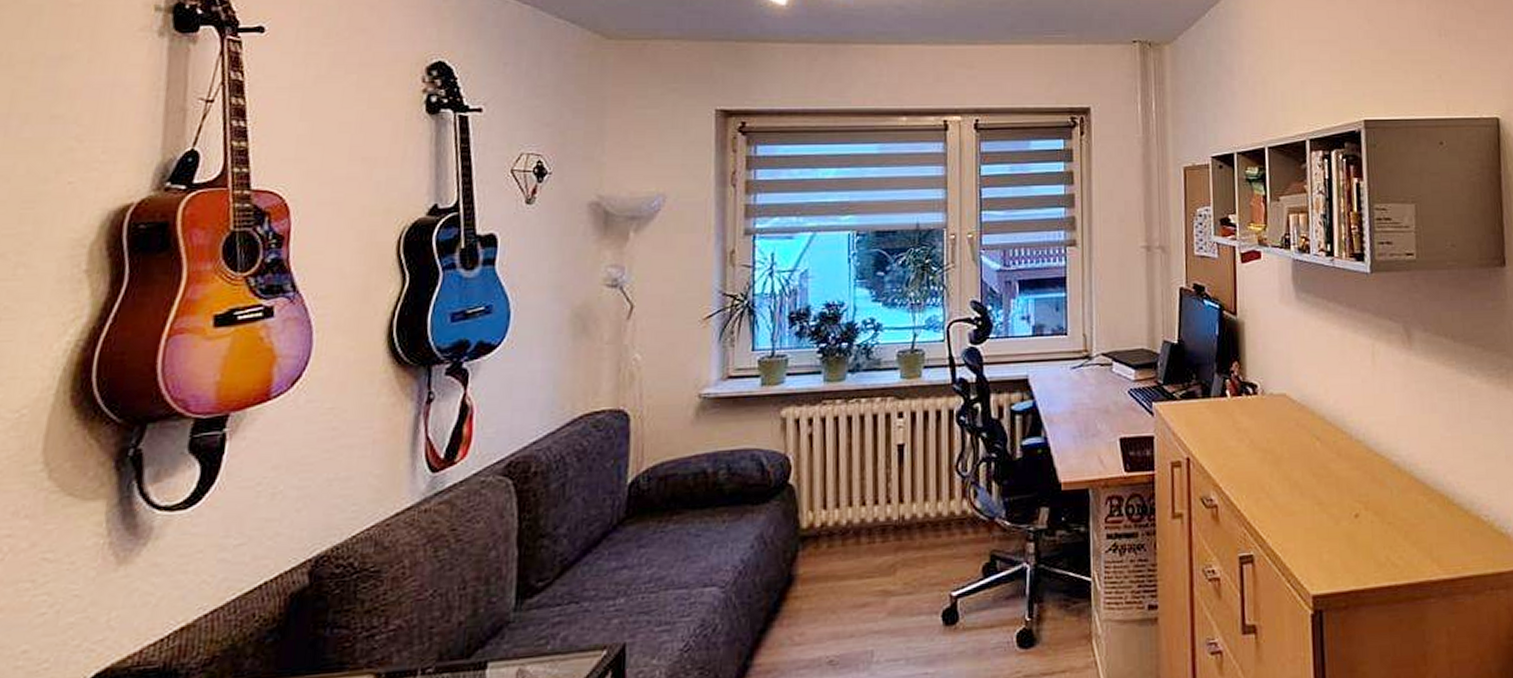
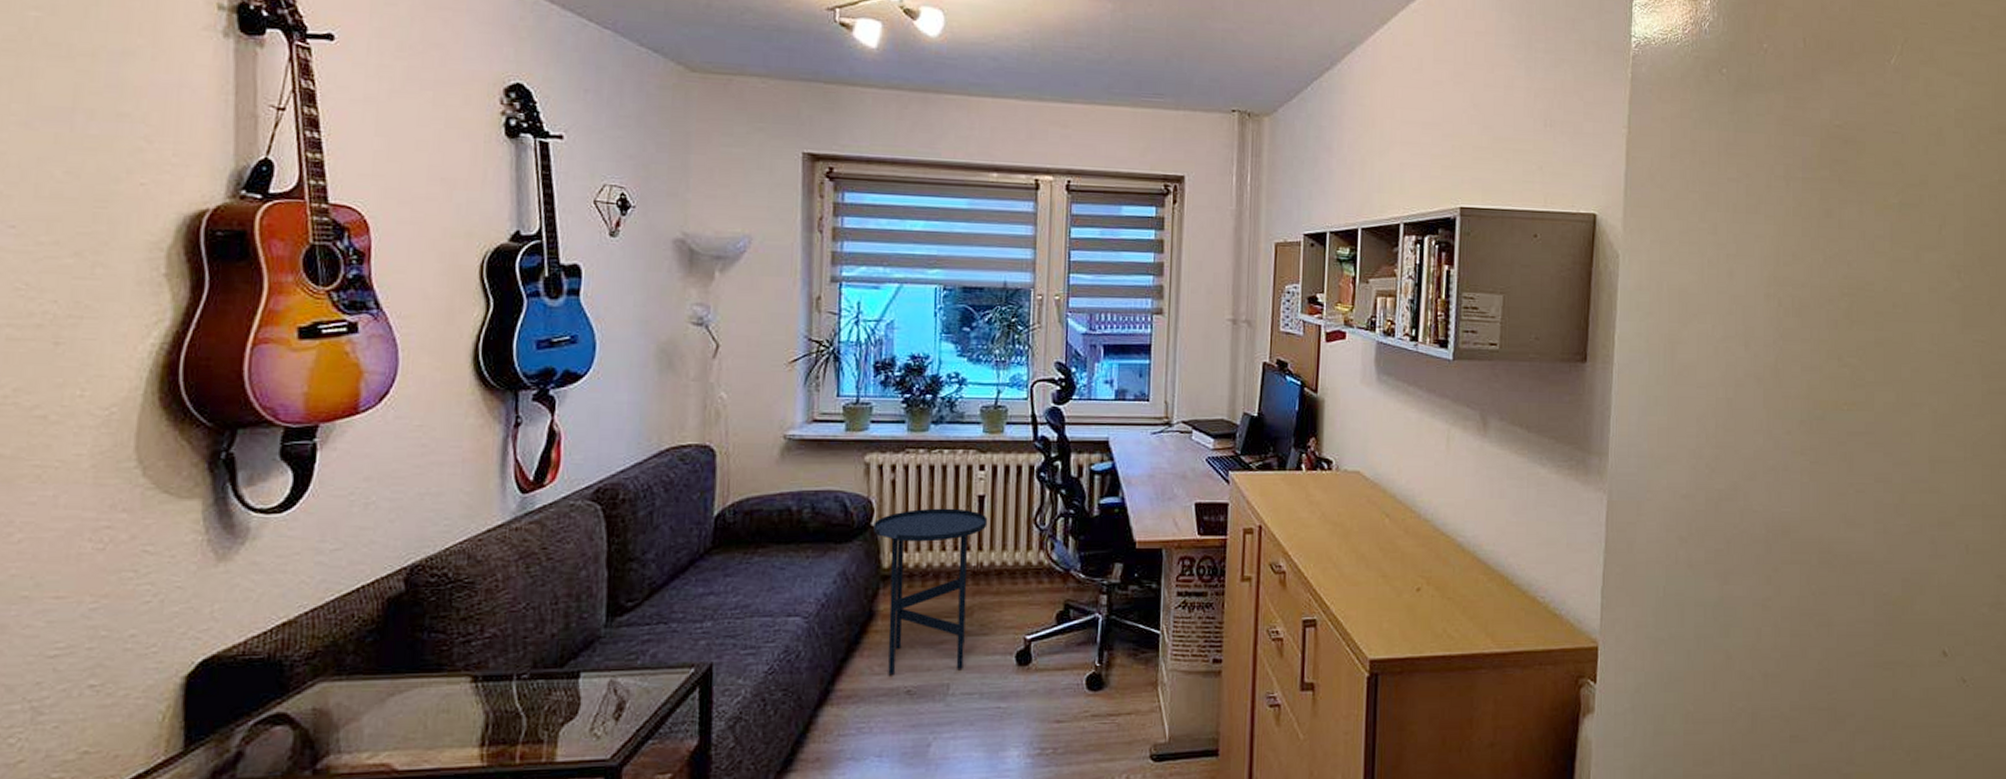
side table: none [791,459,908,644] -> present [873,508,988,675]

